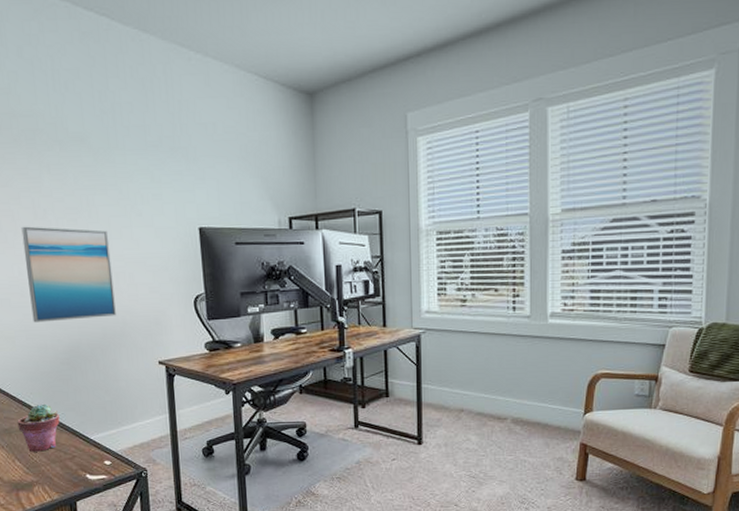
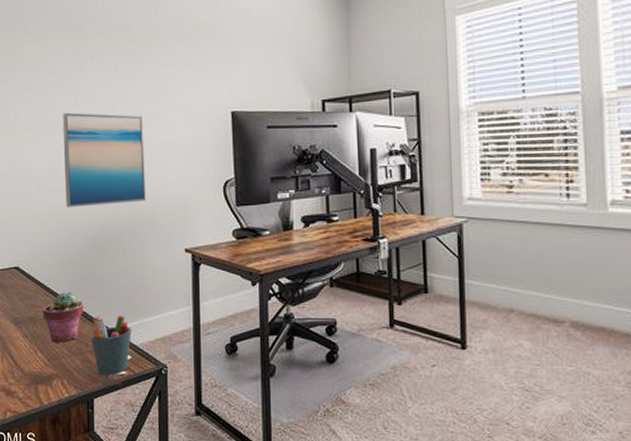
pen holder: none [69,425,110,480] -> present [91,315,131,376]

